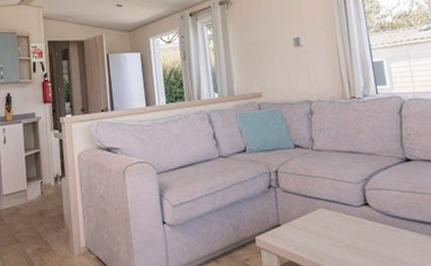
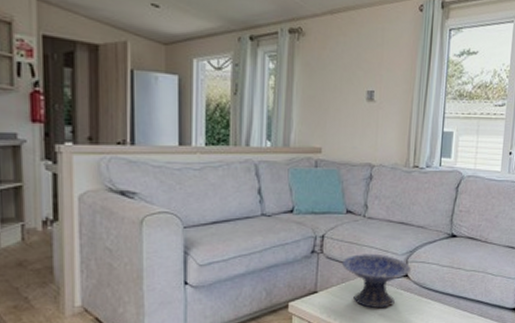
decorative bowl: none [299,184,370,240] -> present [342,253,411,309]

